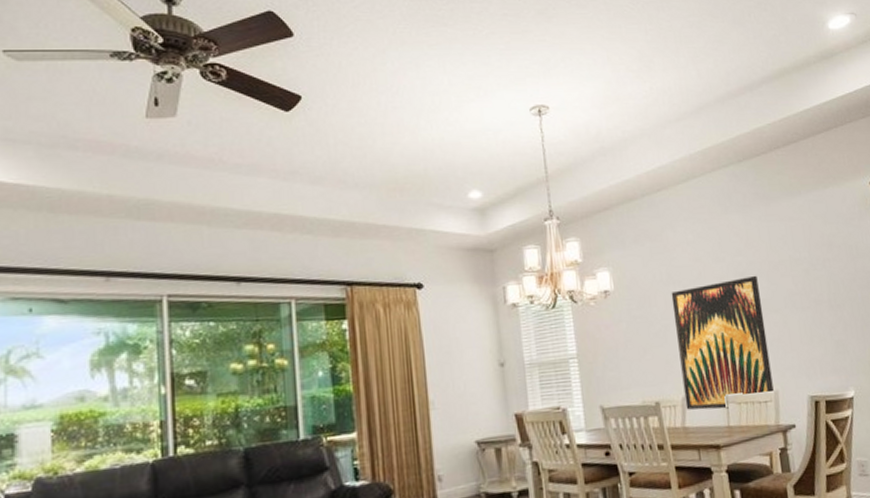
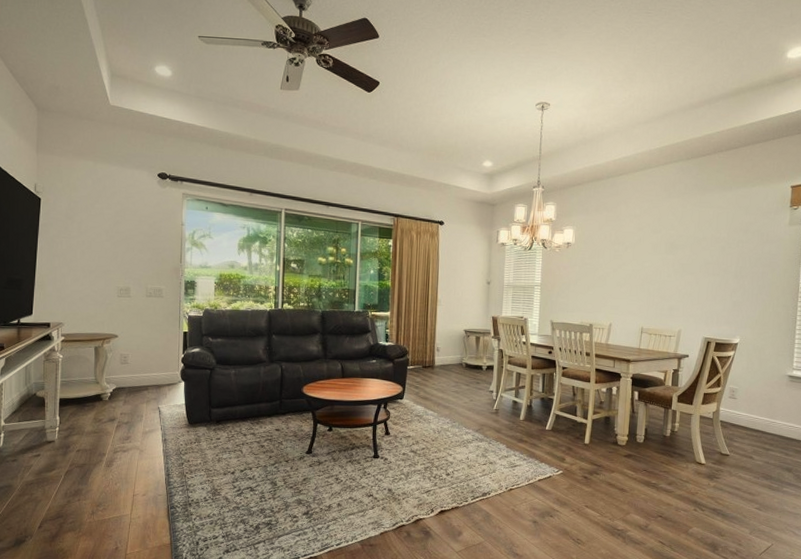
wall art: present [671,275,774,410] -> none [611,245,683,336]

